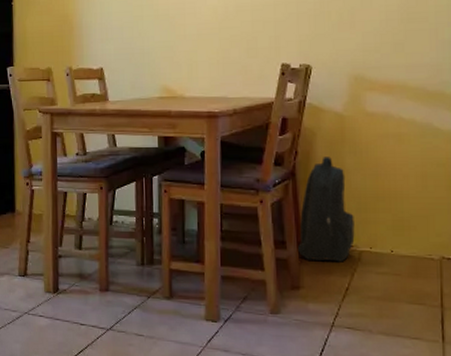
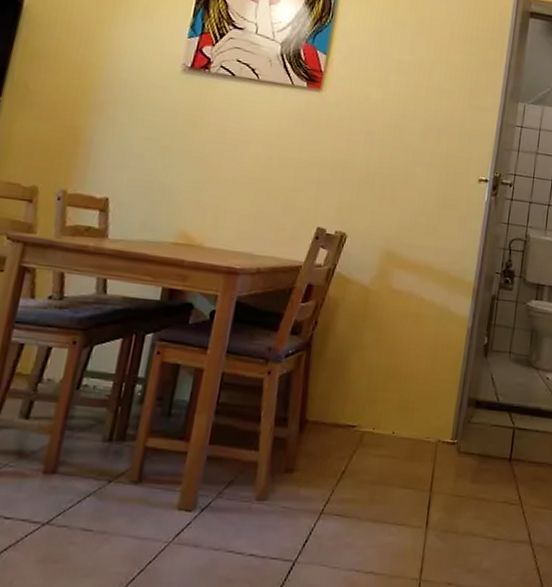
backpack: present [298,157,355,262] -> none [299,330,363,443]

